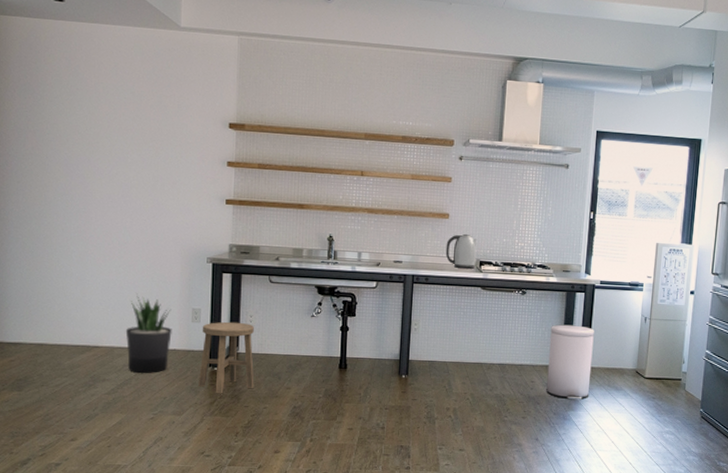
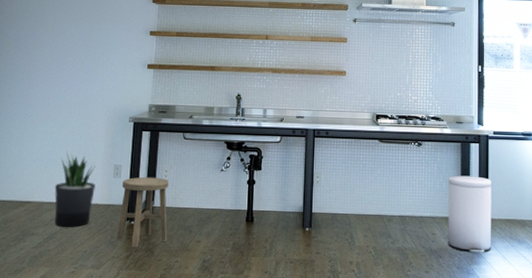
kettle: present [445,233,478,269] -> none [344,89,373,122]

